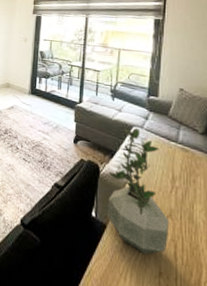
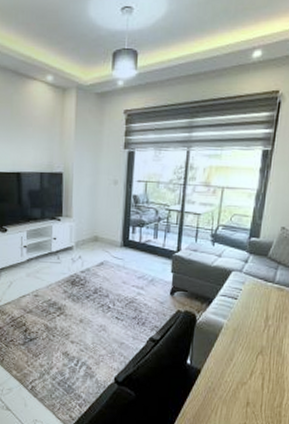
potted plant: present [108,128,170,255] -> none [202,273,260,390]

